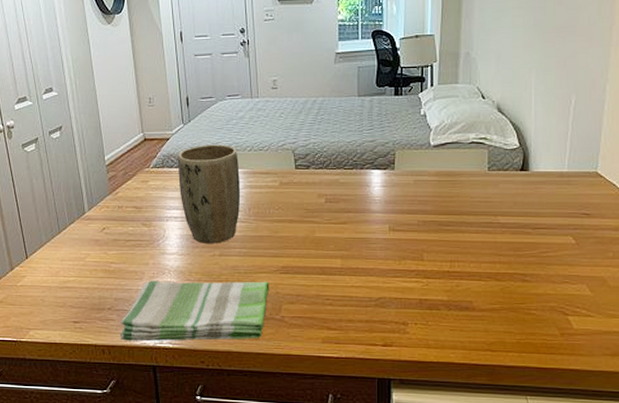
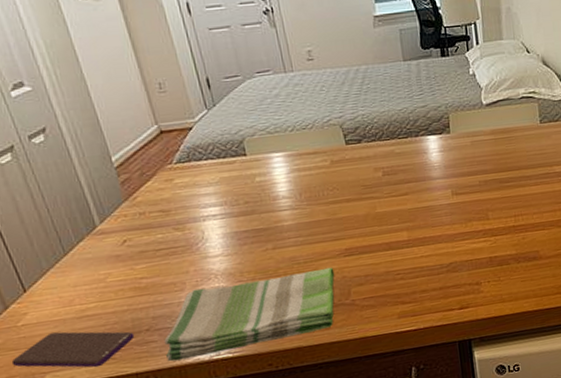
smartphone: none [8,296,99,333] -> present [11,331,135,368]
plant pot: present [177,144,241,244] -> none [205,127,290,239]

